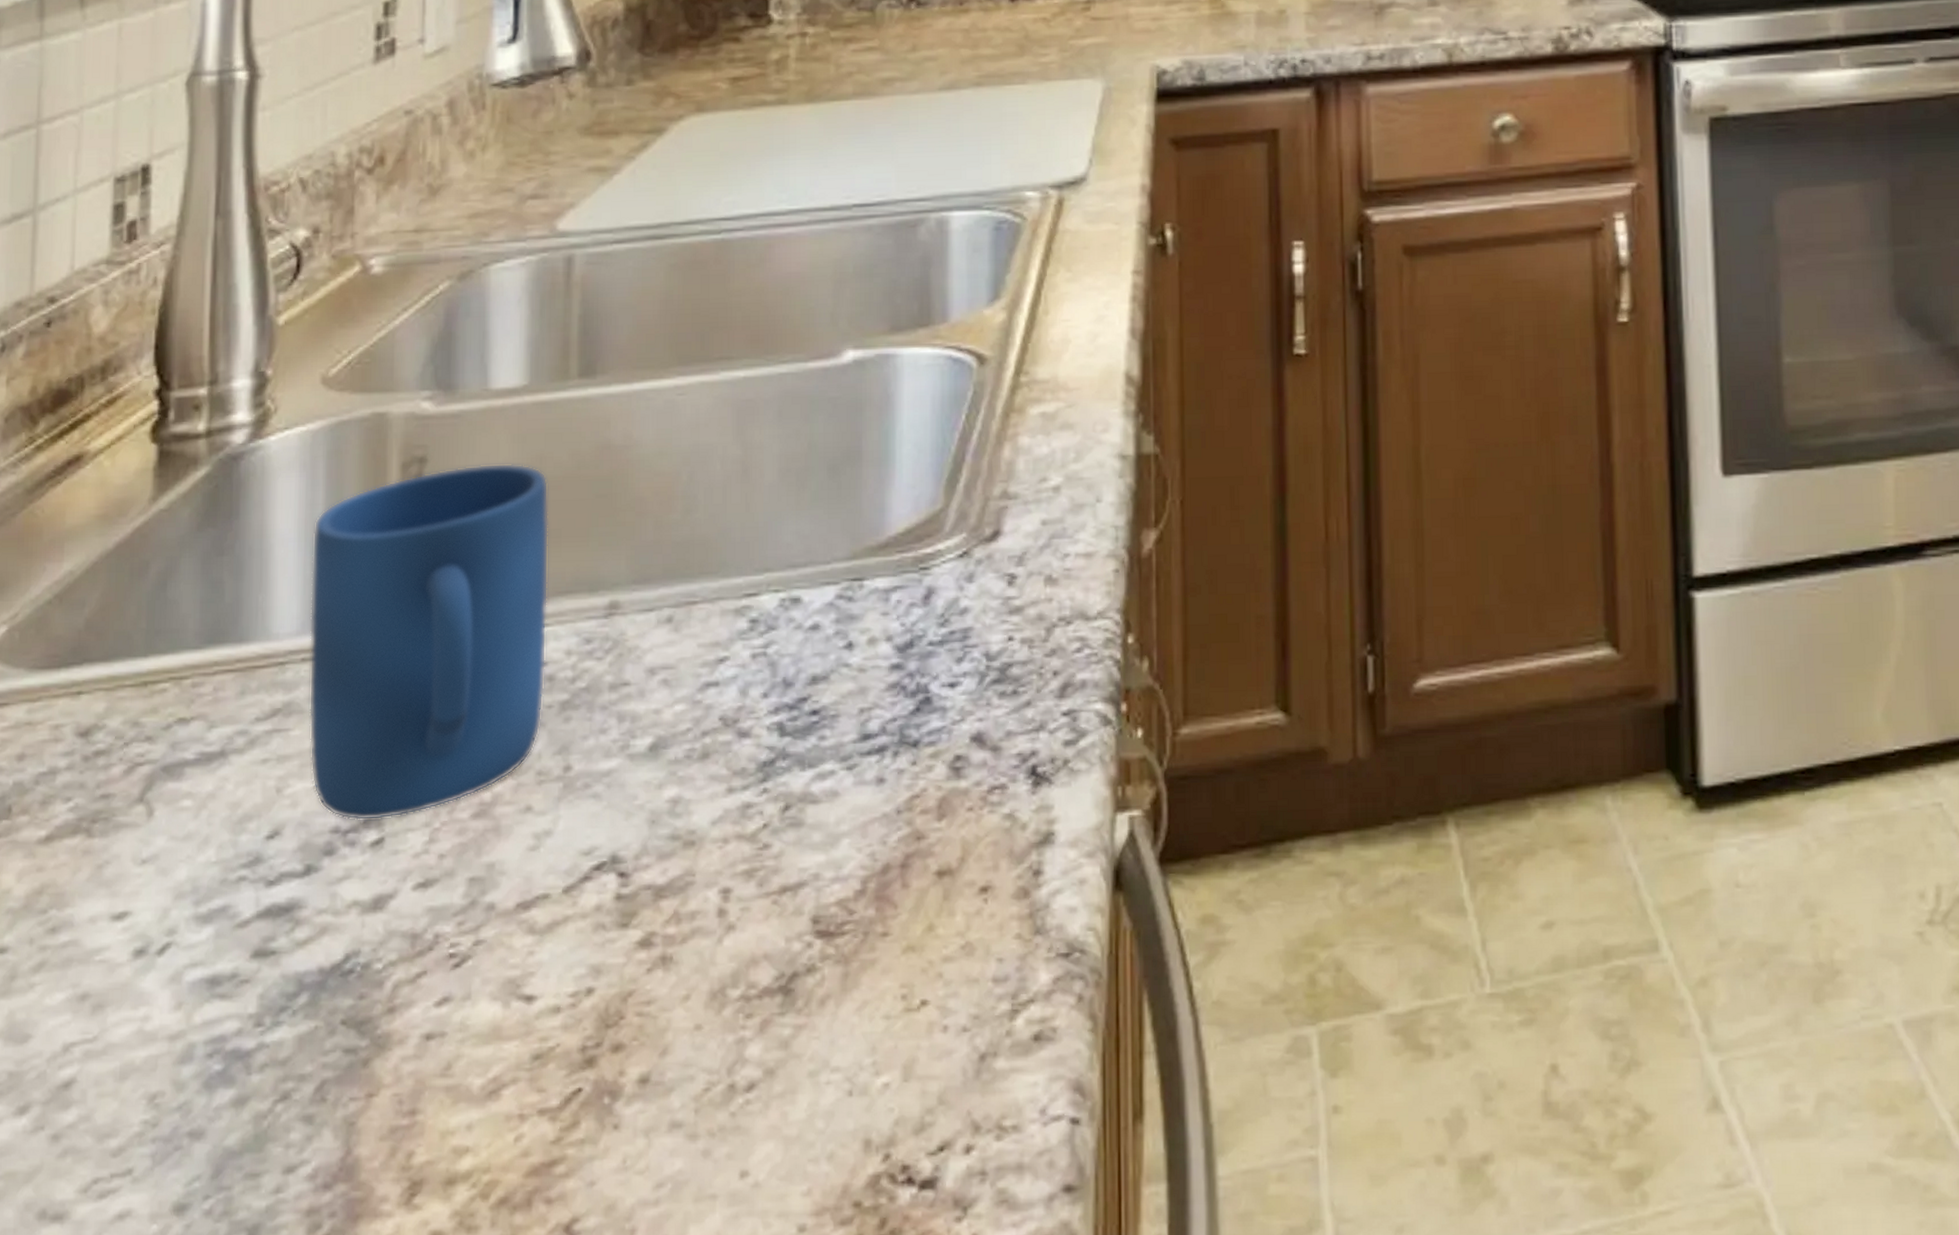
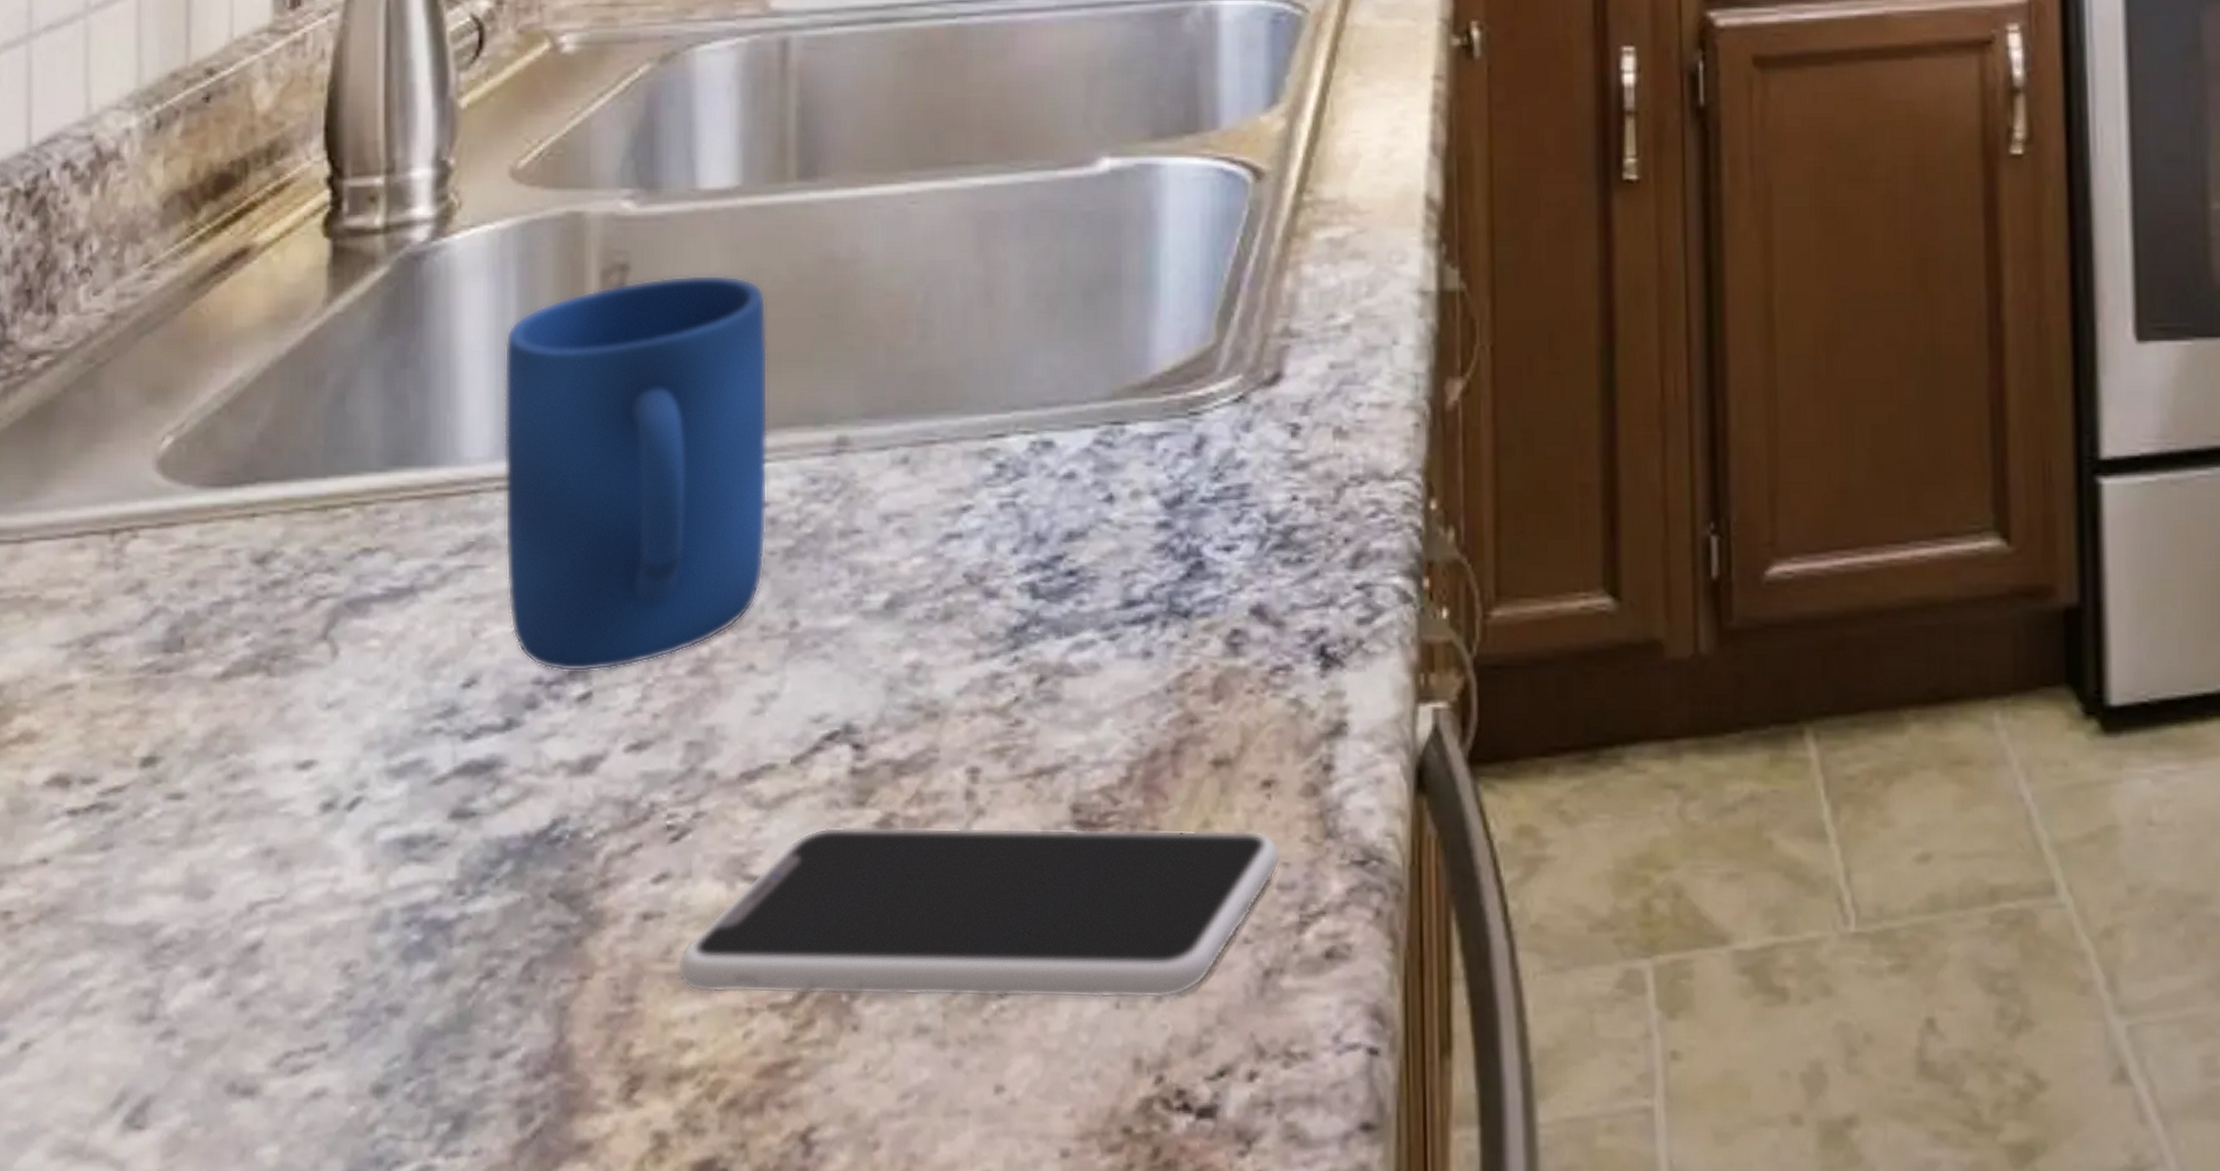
smartphone: none [456,931,996,1103] -> present [677,825,1281,1000]

